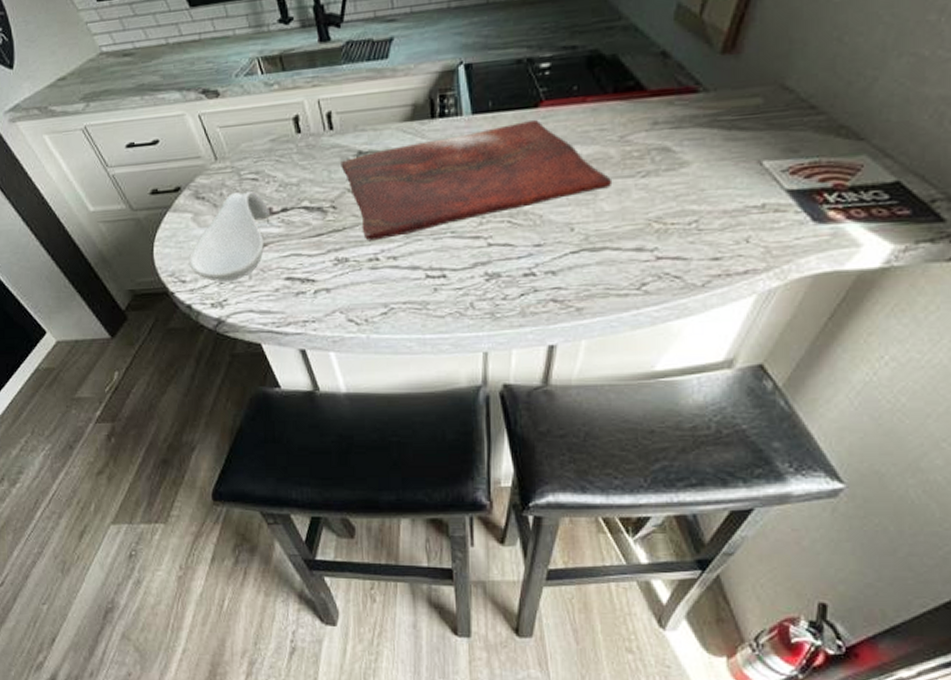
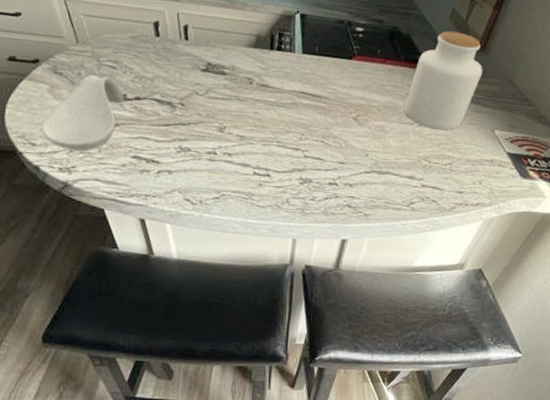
cutting board: present [340,120,613,241] -> none [191,66,398,138]
jar: none [619,33,734,177] -> present [404,30,483,130]

